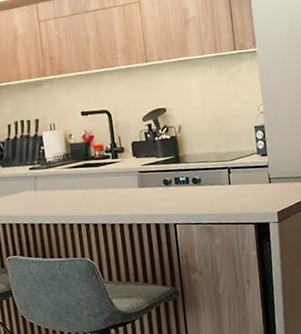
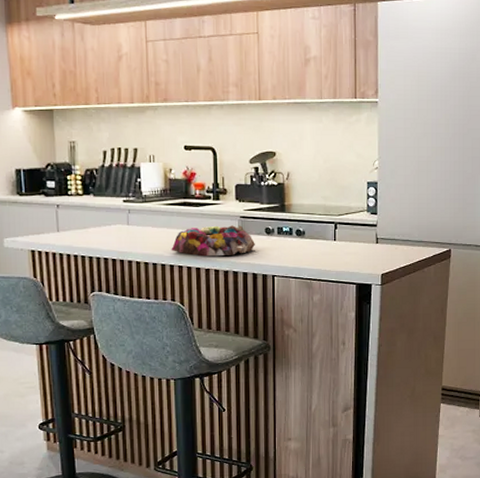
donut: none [77,180,155,213] -> present [171,225,255,257]

